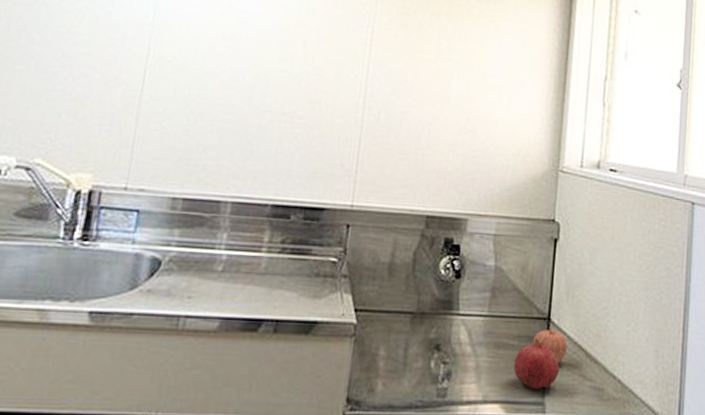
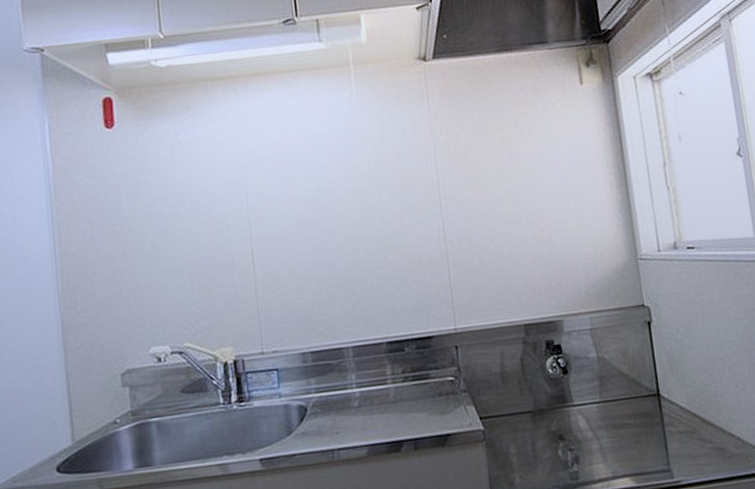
fruit: present [514,338,560,389] -> none [634,413,679,459]
apple: present [532,329,568,363] -> none [647,403,682,432]

